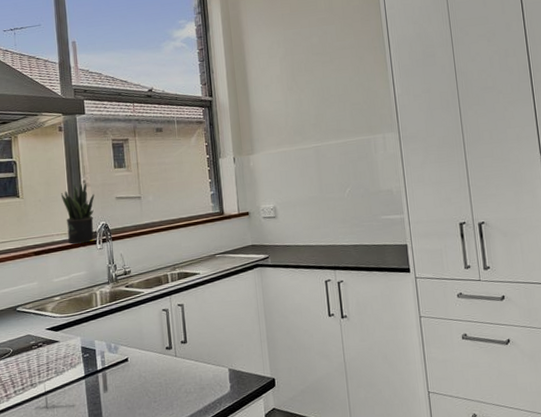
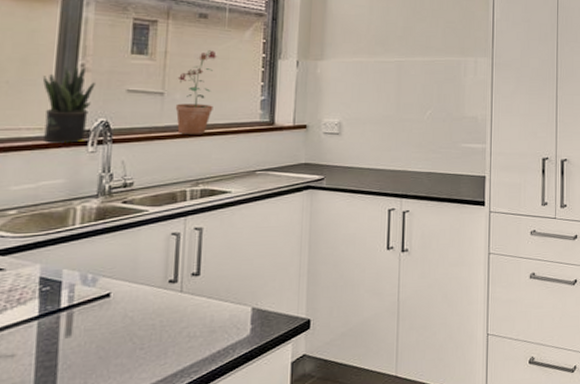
potted plant: none [148,157,177,229] -> present [175,50,218,134]

